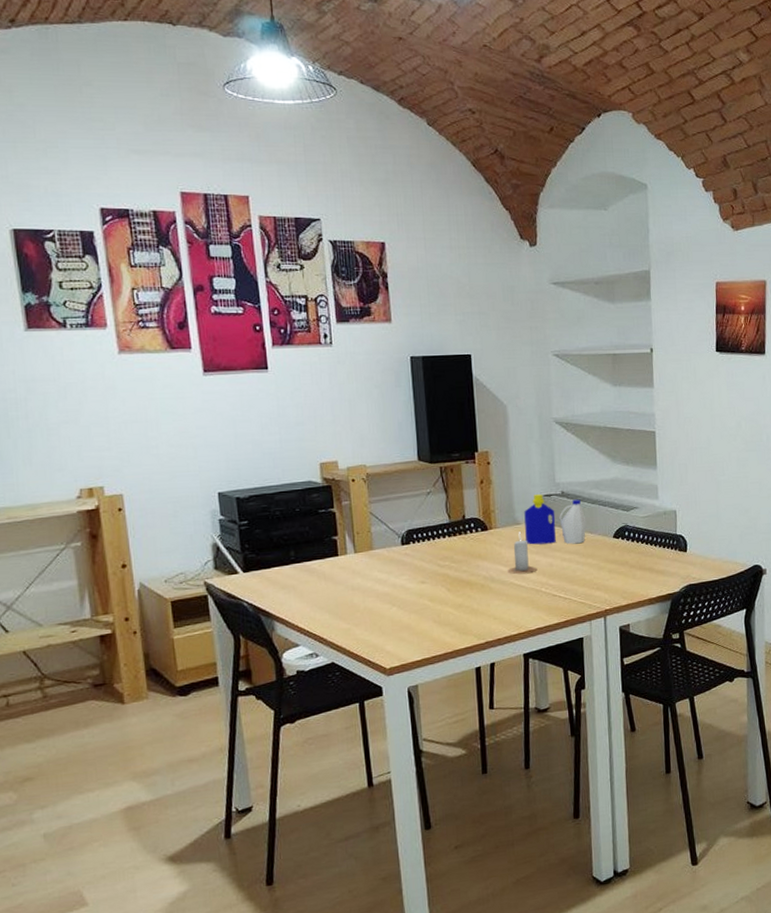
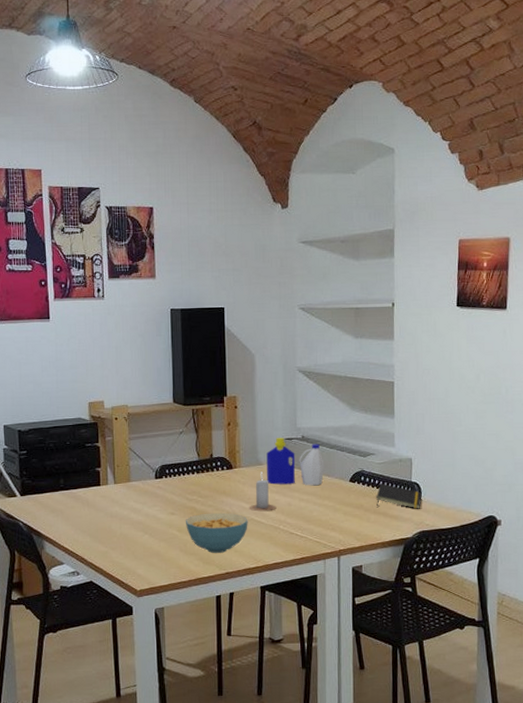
cereal bowl: none [437,578,507,622] -> present [185,512,248,553]
notepad: none [640,538,688,564] -> present [375,483,422,509]

